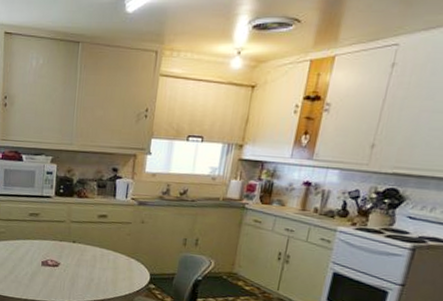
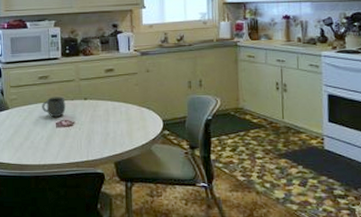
mug: none [29,235,54,257] -> present [42,97,66,118]

